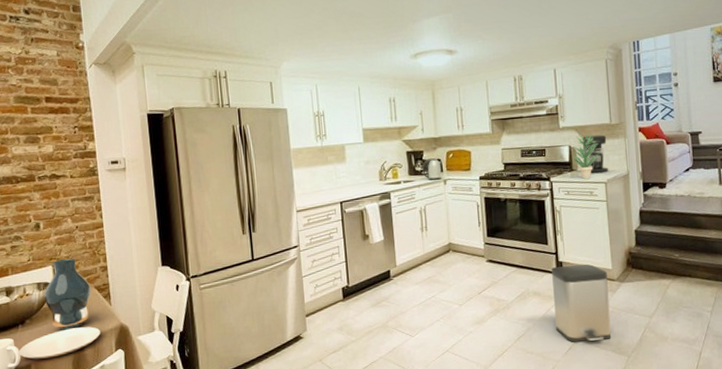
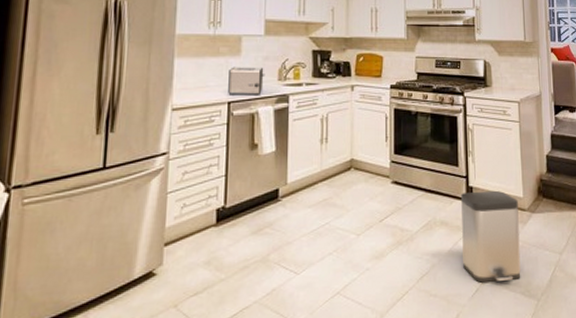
toaster: none [338,170,368,197] -> present [228,67,265,97]
kettle: present [422,158,442,180] -> none [328,60,350,85]
potted plant: present [573,133,599,180] -> none [488,49,513,97]
coffee maker: present [582,135,609,173] -> none [497,51,522,91]

